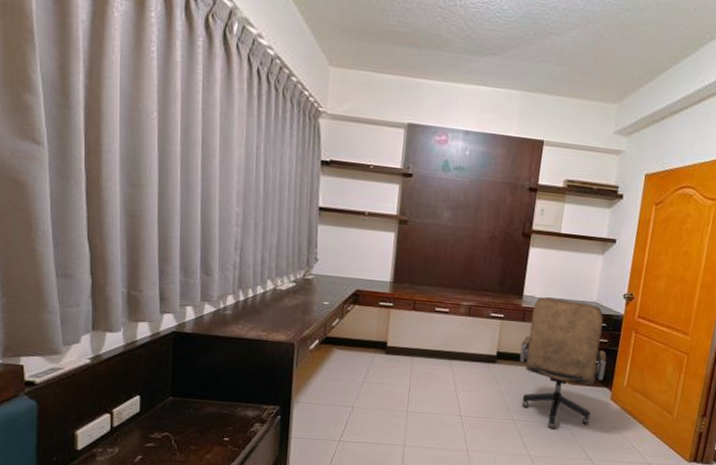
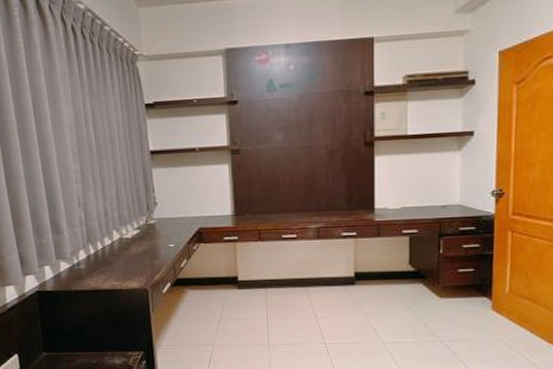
office chair: present [519,297,607,429] -> none [380,206,481,348]

